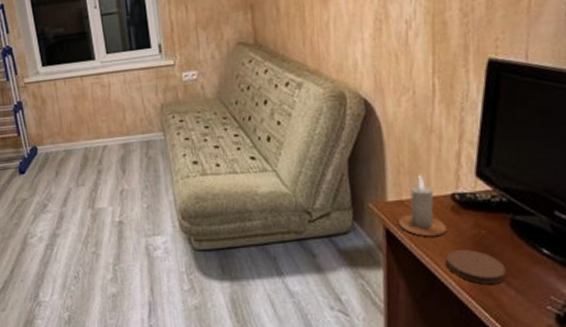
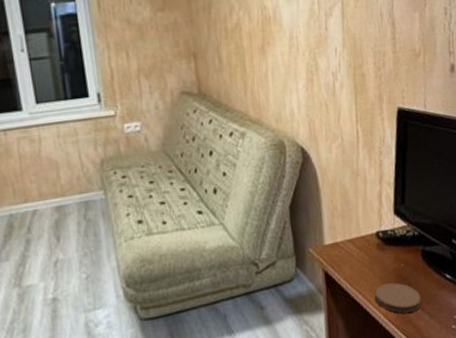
candle: present [398,174,447,237] -> none [335,216,375,276]

